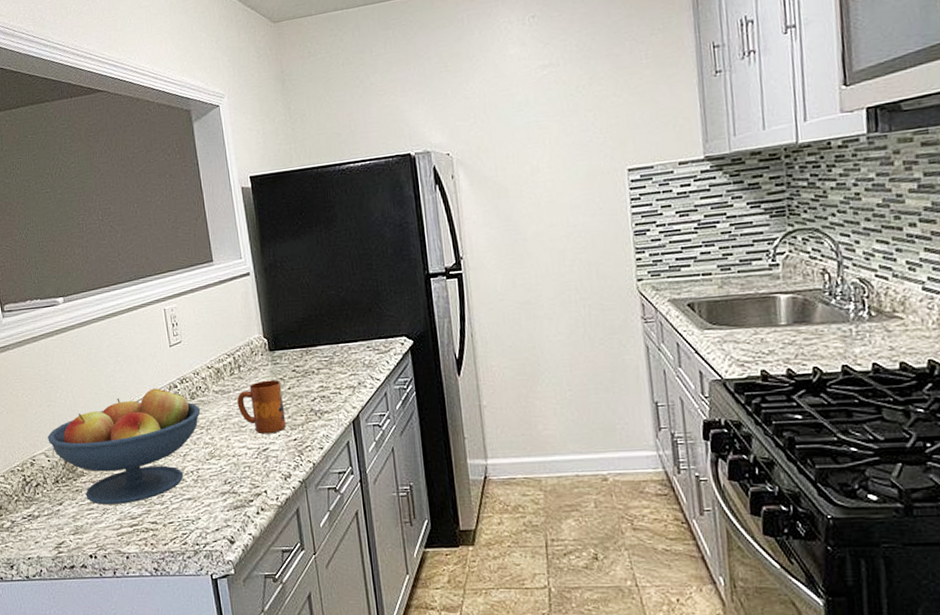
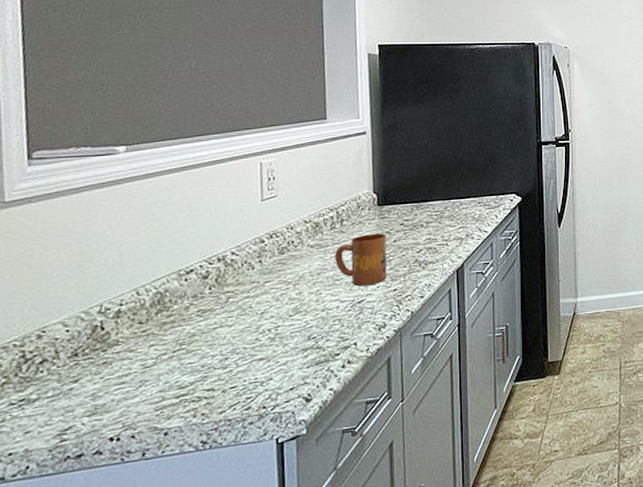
fruit bowl: present [47,385,201,504] -> none [71,240,290,377]

